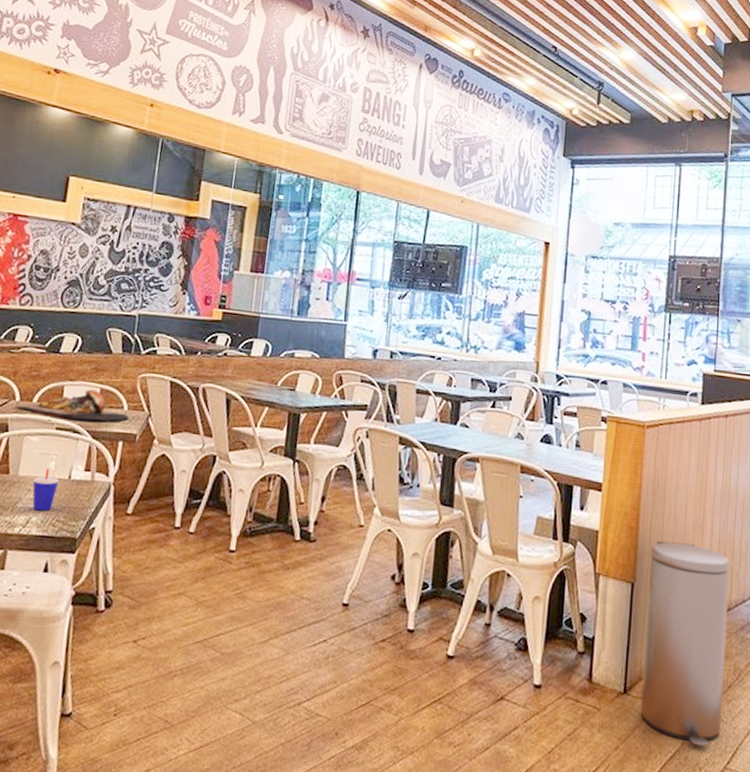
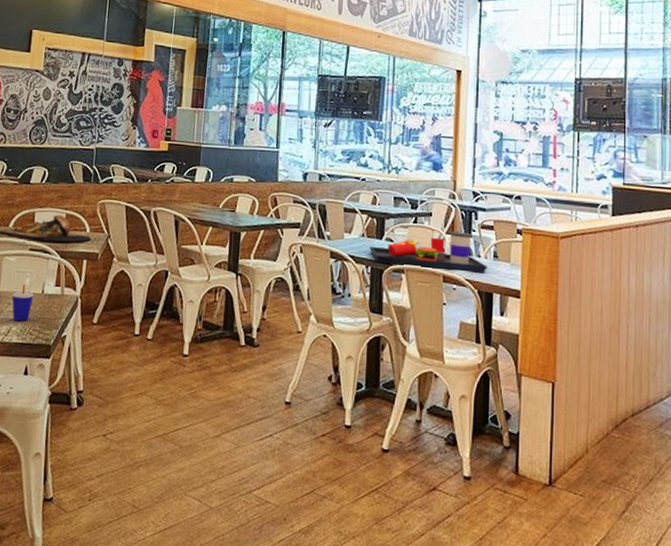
food tray: none [442,404,568,464] -> present [369,218,487,273]
pedal bin: present [640,541,731,747] -> none [565,343,647,536]

